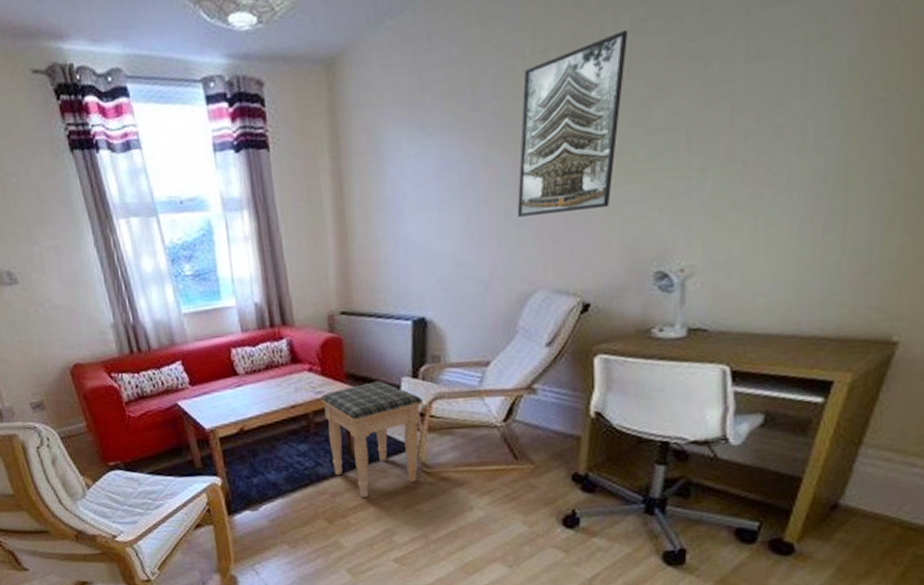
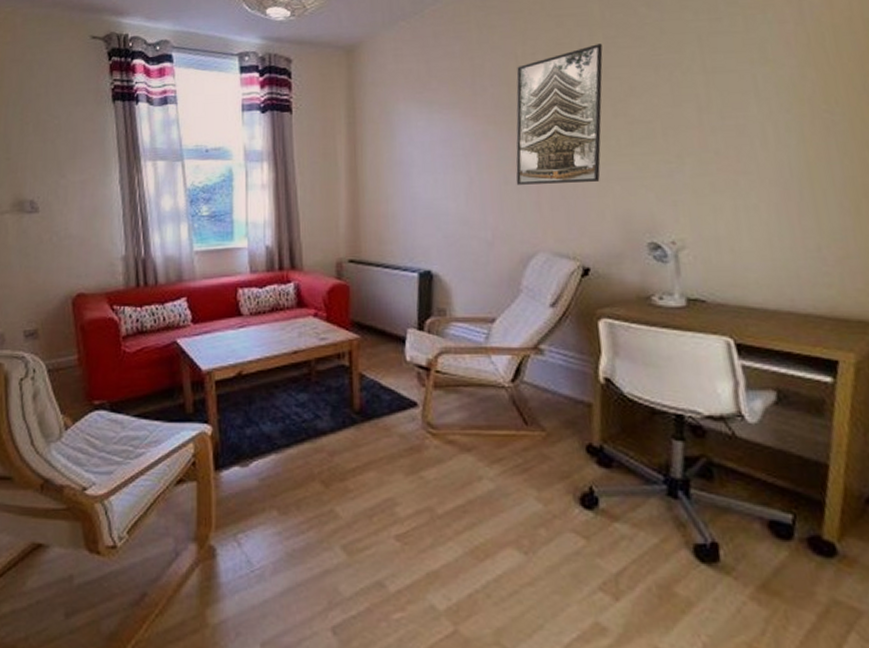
footstool: present [321,381,423,498] -> none [324,331,428,460]

